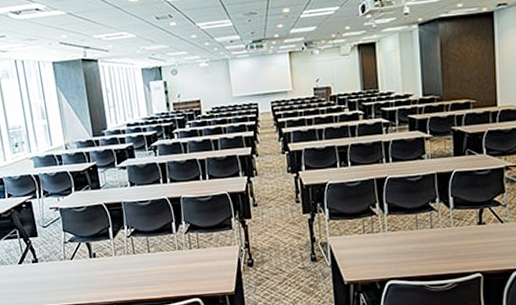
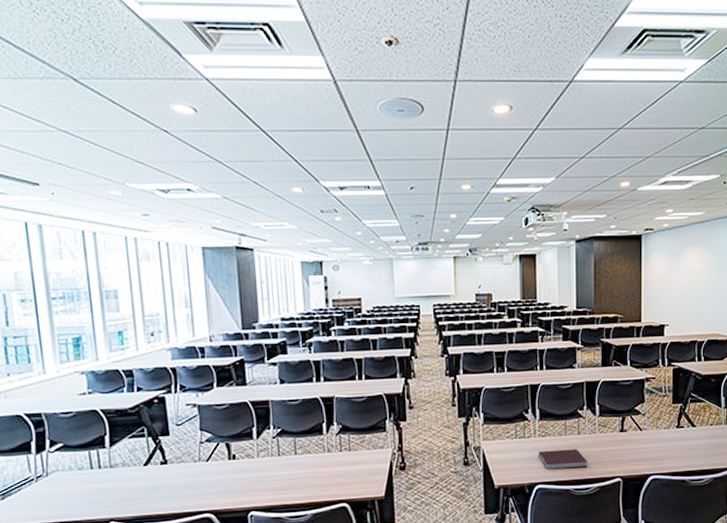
notebook: none [389,243,443,266] -> present [539,449,587,470]

